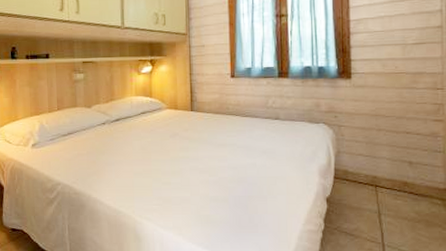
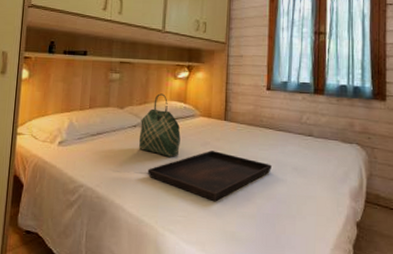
tote bag: none [109,90,150,151] -> present [139,93,181,158]
serving tray: none [120,141,241,189] -> present [147,151,272,202]

